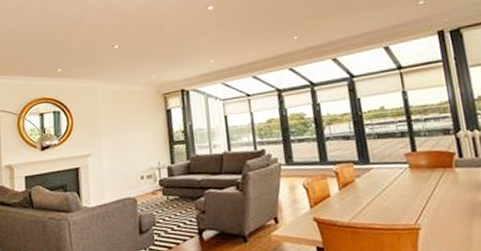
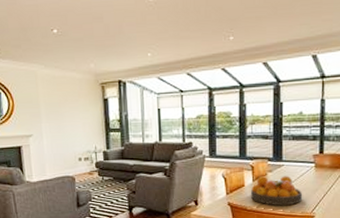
fruit bowl: none [338,180,402,219] -> present [250,175,303,206]

